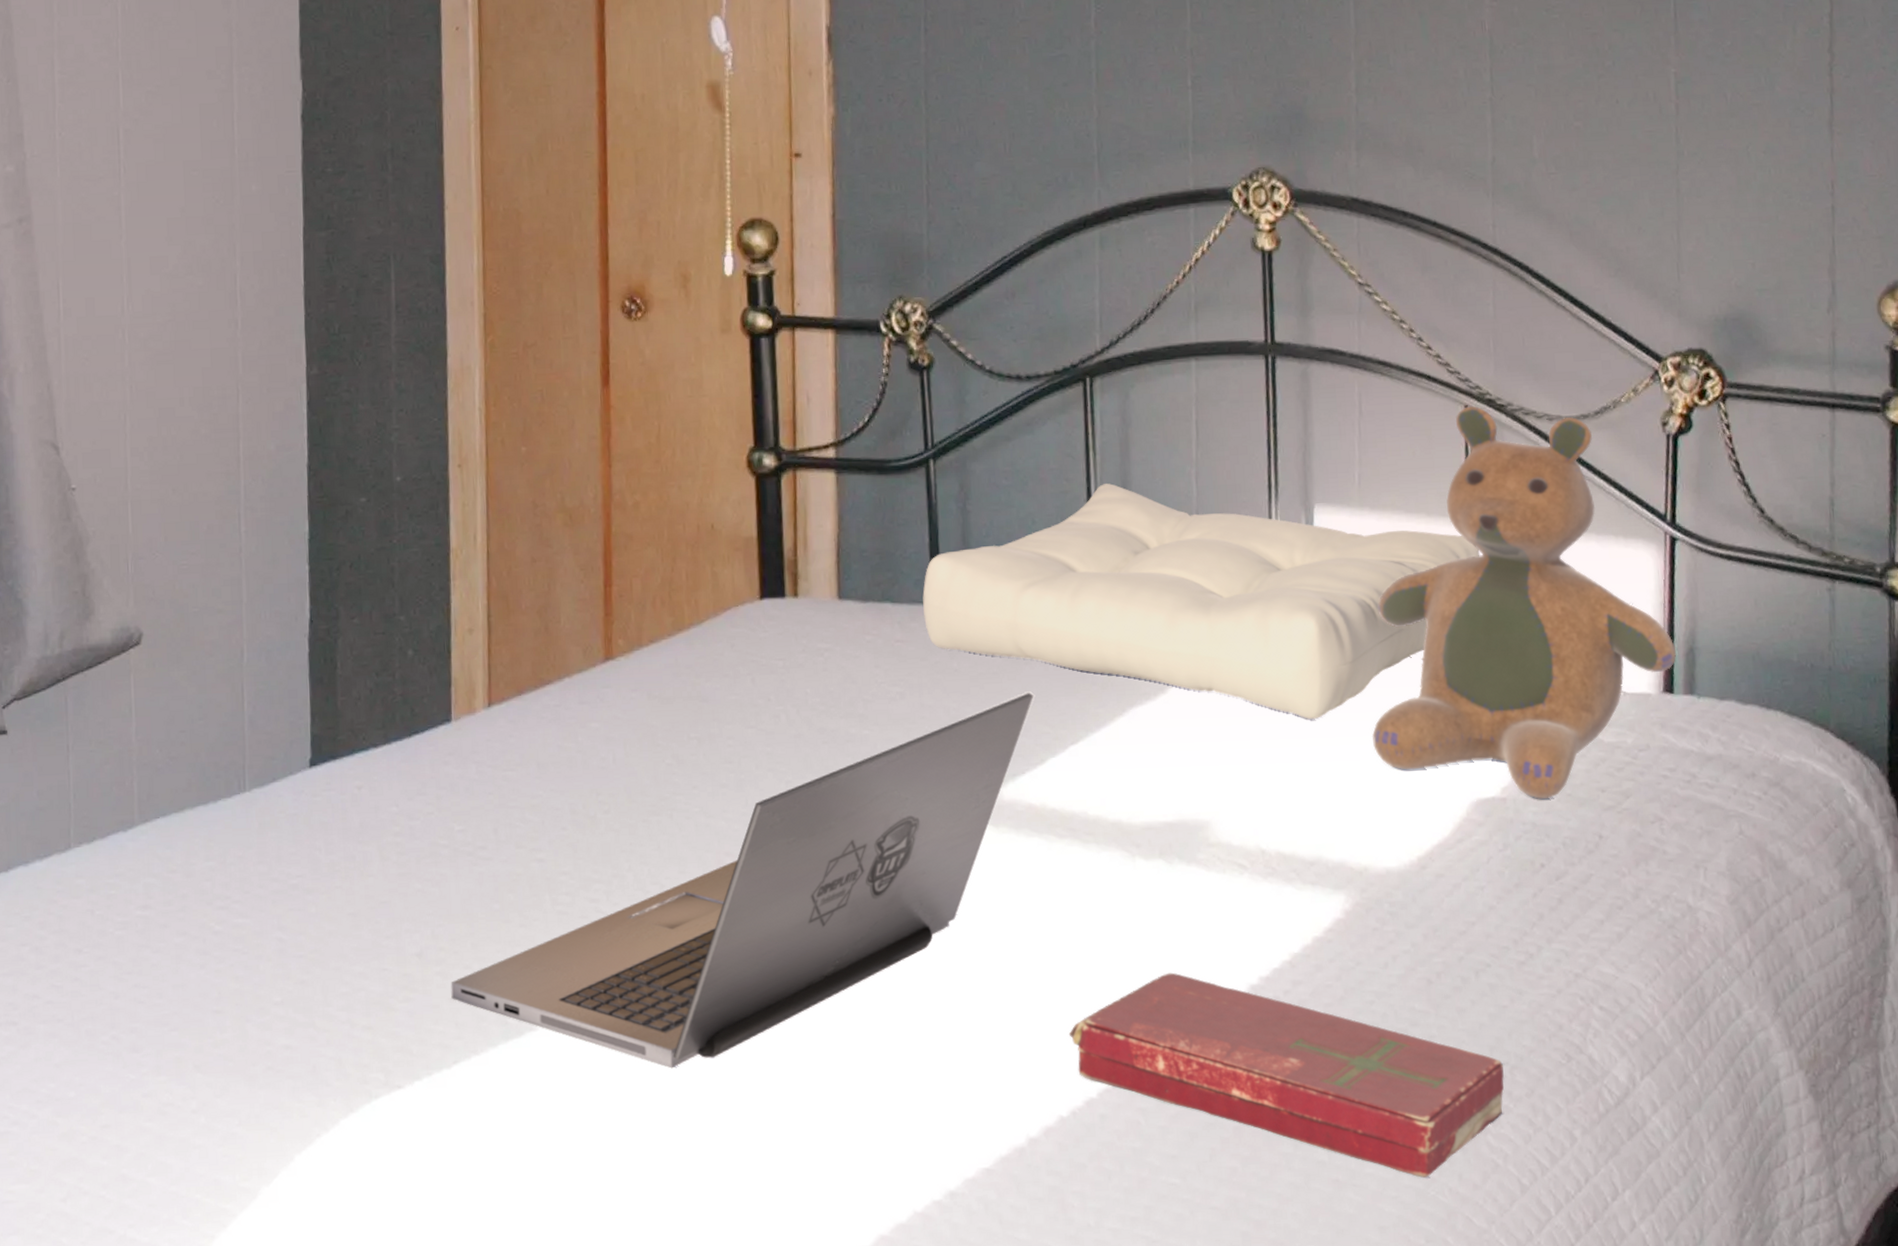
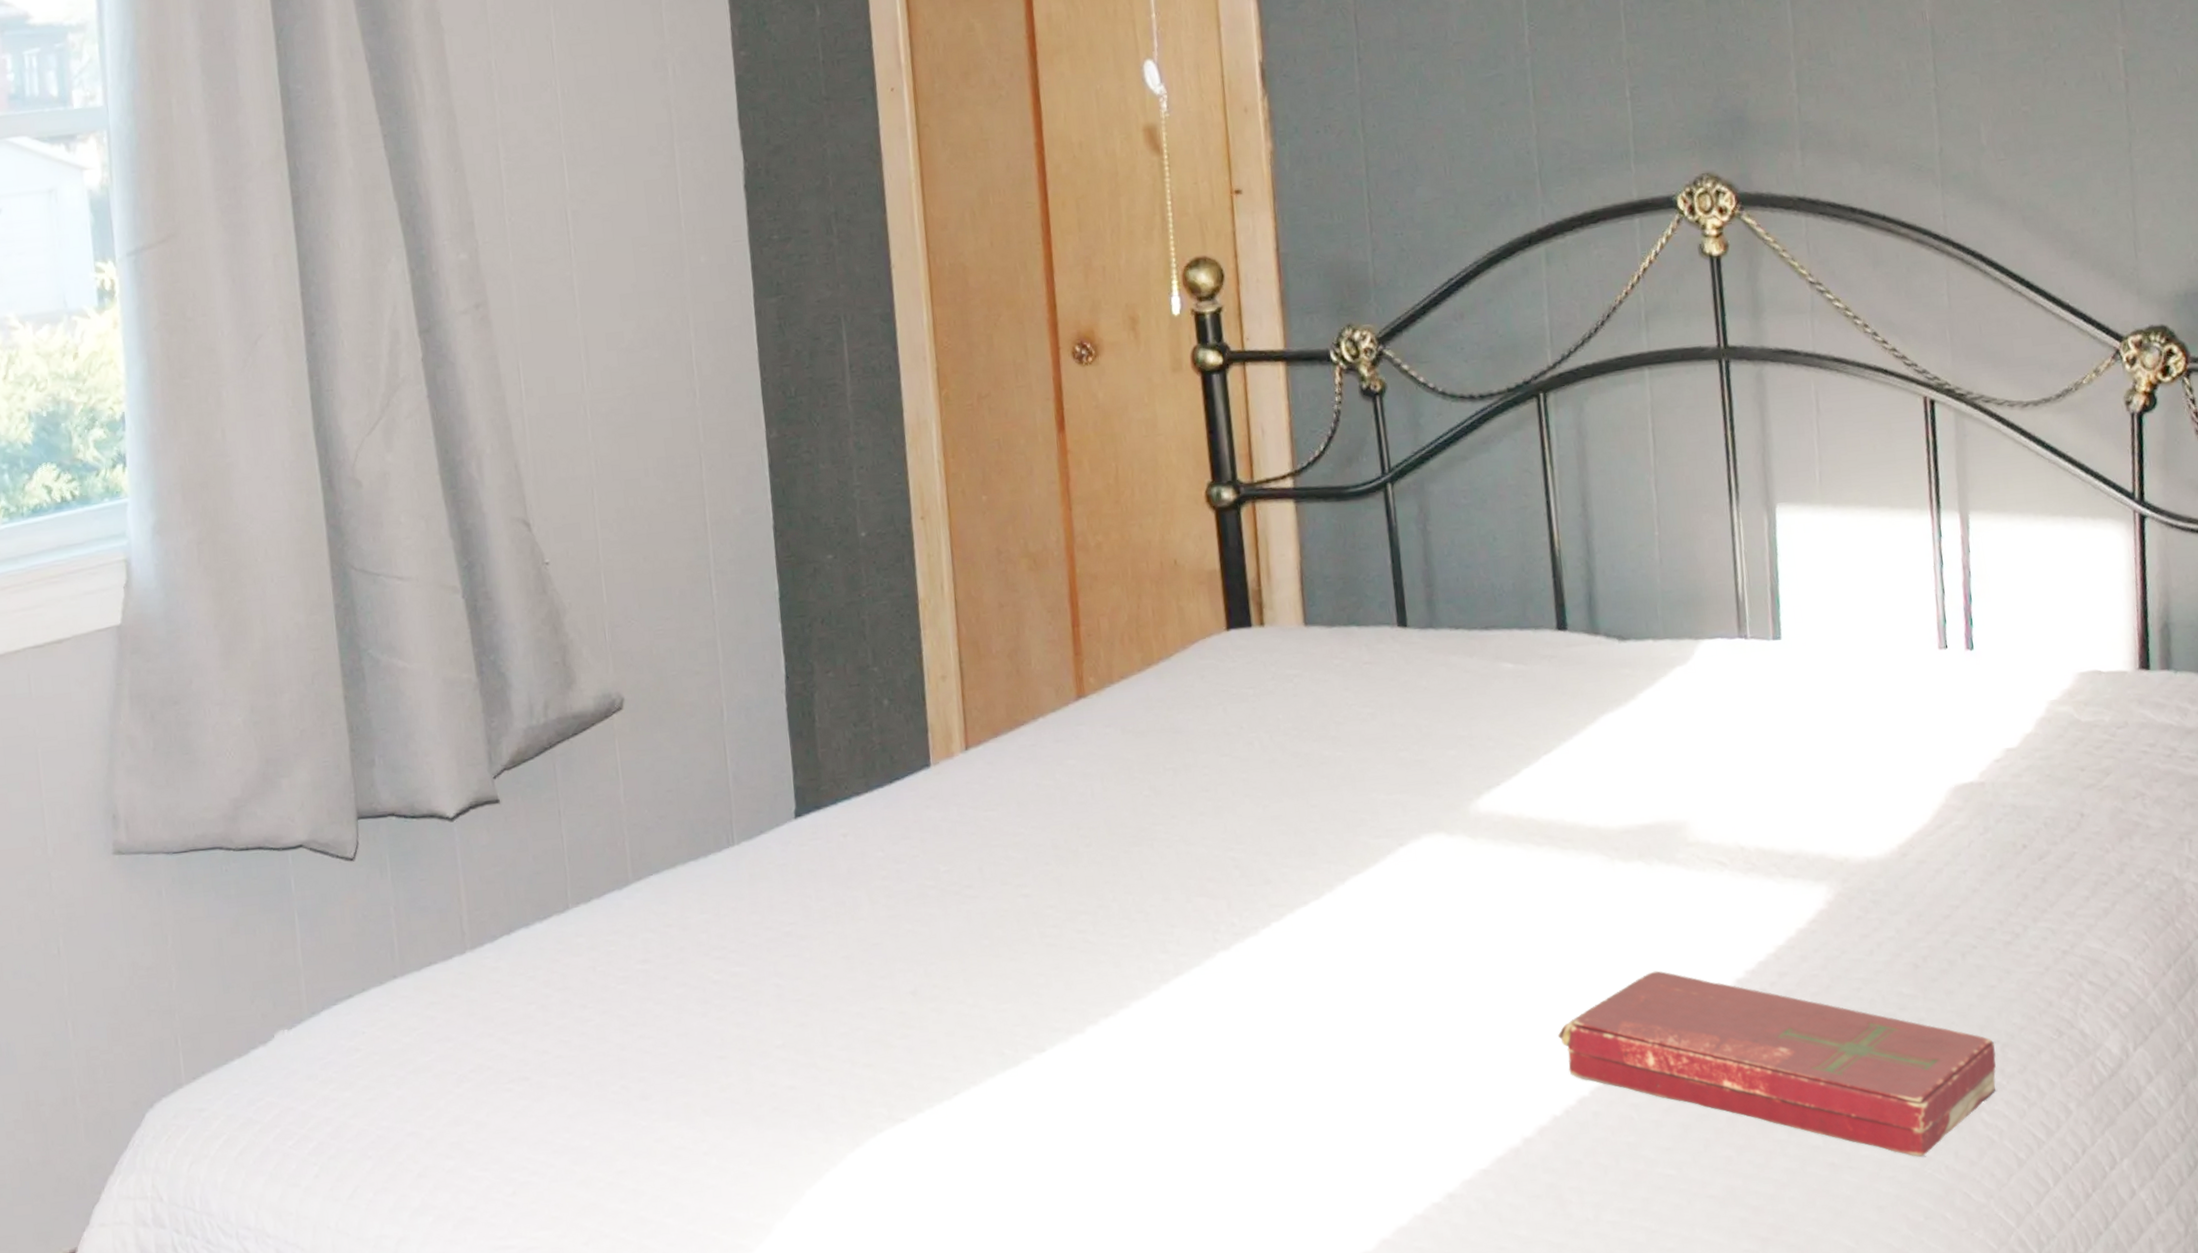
laptop: present [451,693,1034,1069] -> none [946,706,1505,1089]
seat cushion: present [922,483,1480,720] -> none [1388,496,1947,716]
teddy bear: present [1372,405,1677,799] -> none [1845,396,2152,781]

